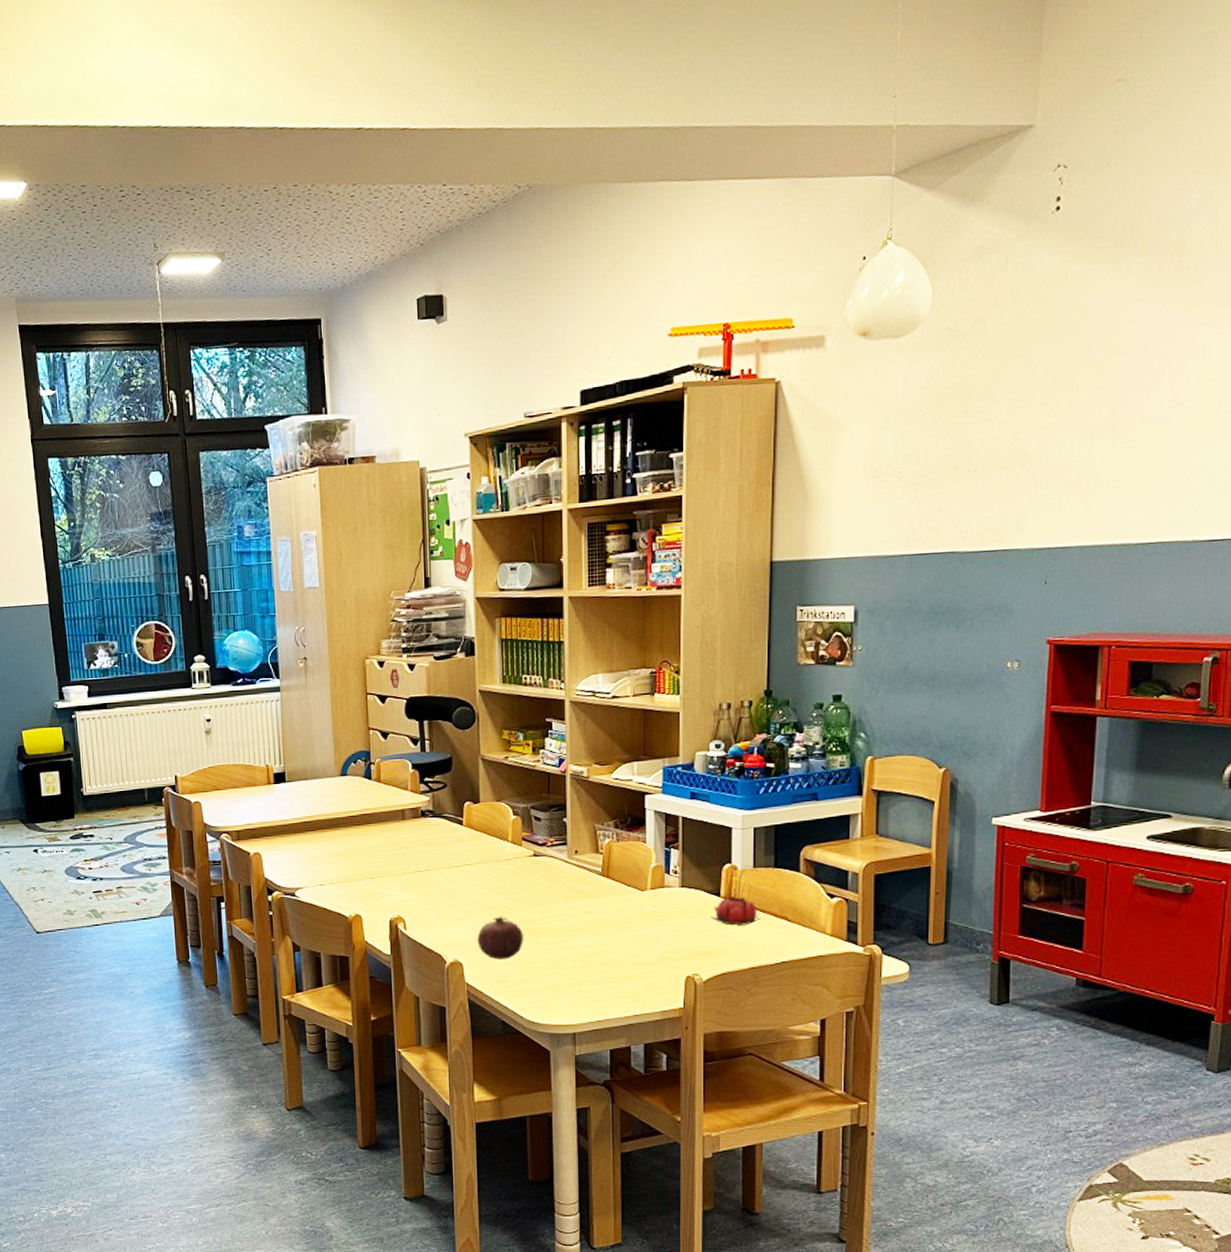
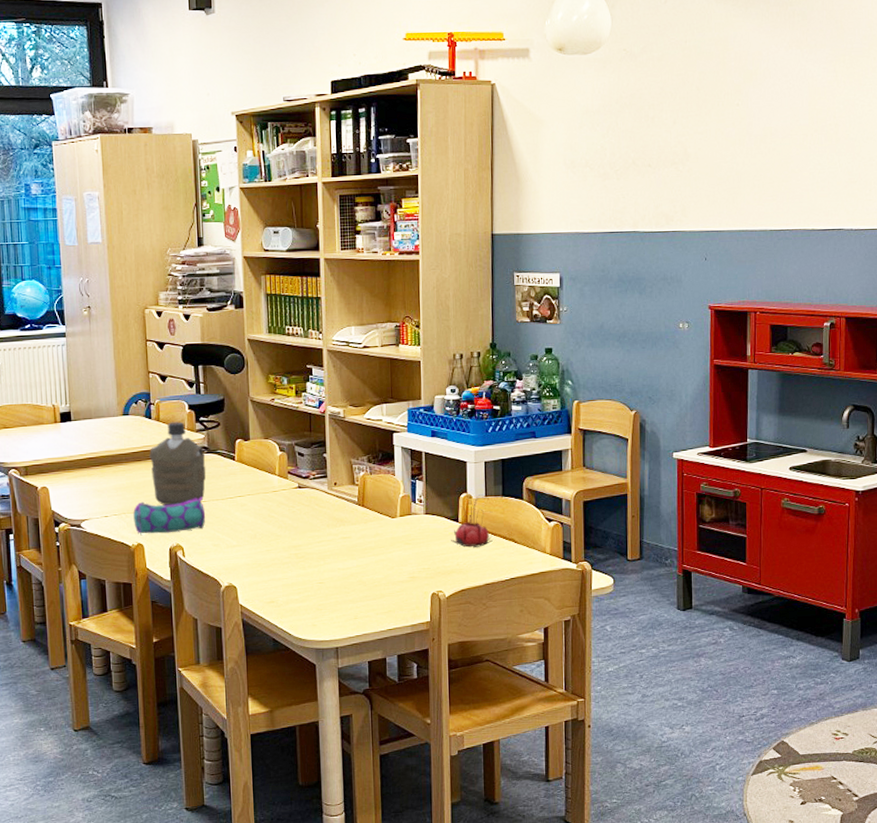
pencil case: none [351,864,430,905] -> present [133,496,206,535]
water bottle: none [369,781,431,874] -> present [149,421,206,505]
fruit: present [477,916,523,960] -> none [249,543,291,583]

